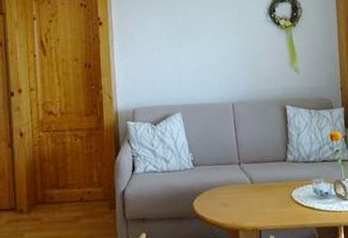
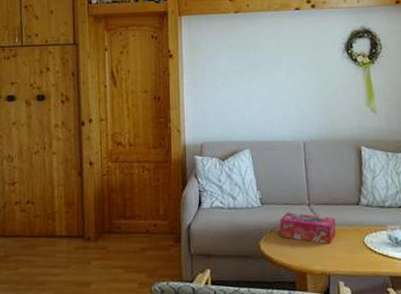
tissue box: none [211,172,266,201] -> present [279,212,336,245]

